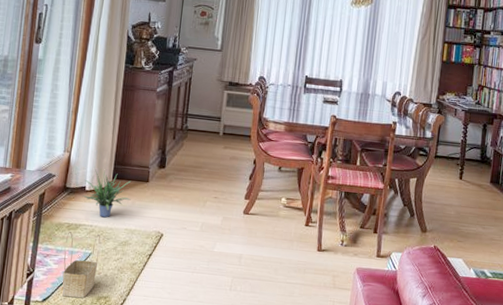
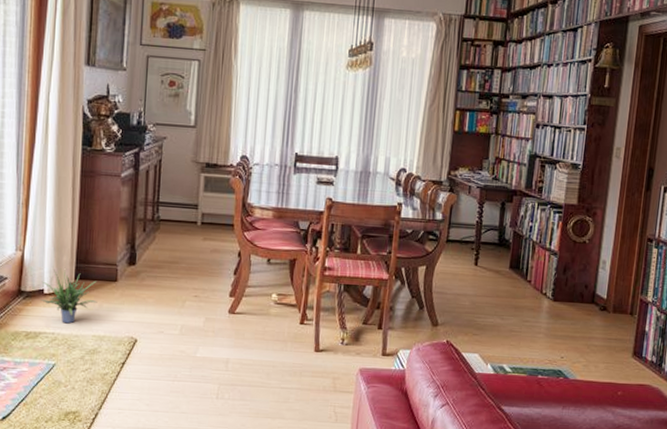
basket: present [61,231,101,298] -> none [23,340,65,415]

